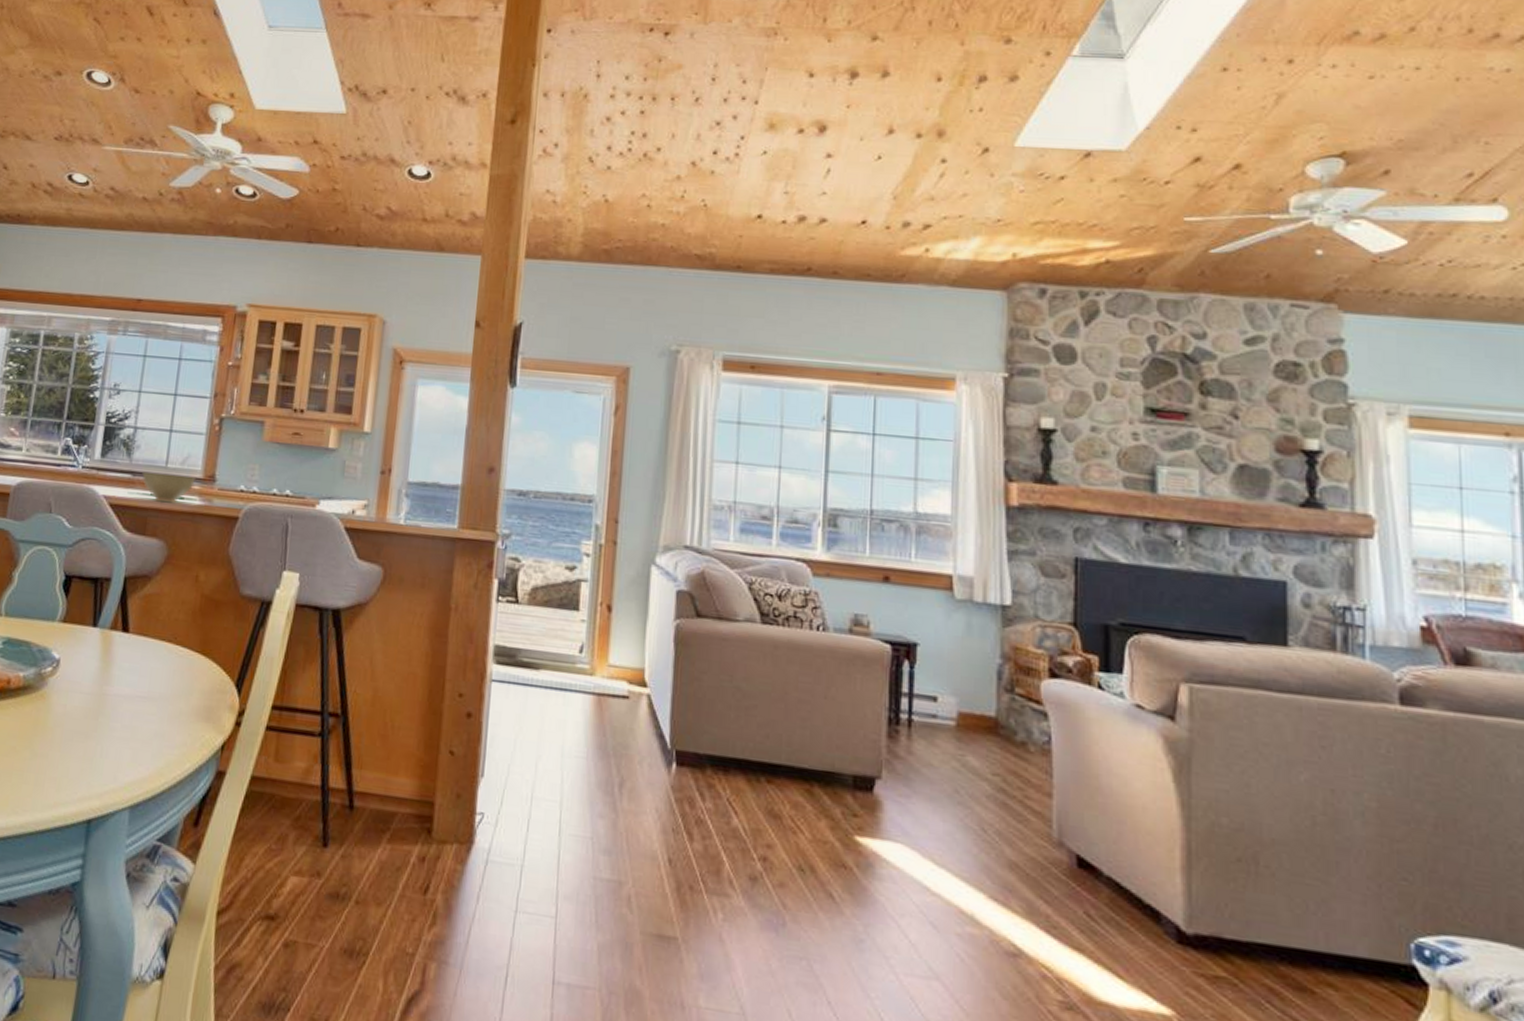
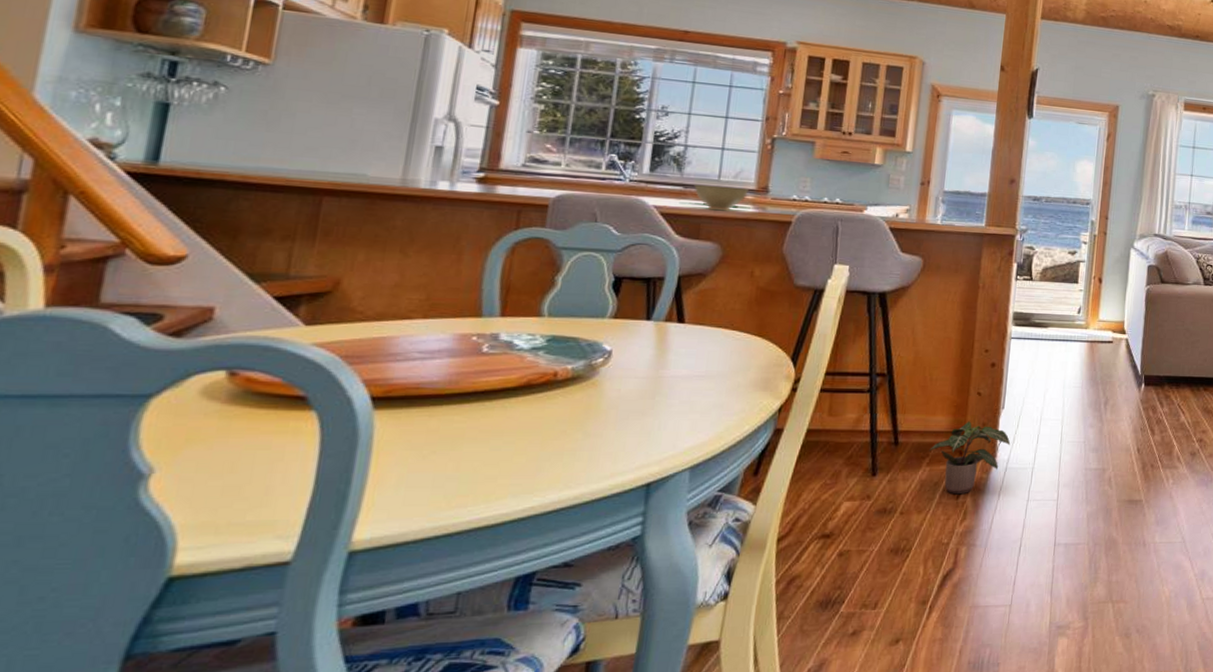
potted plant: none [390,788,493,889] -> present [929,421,1011,495]

